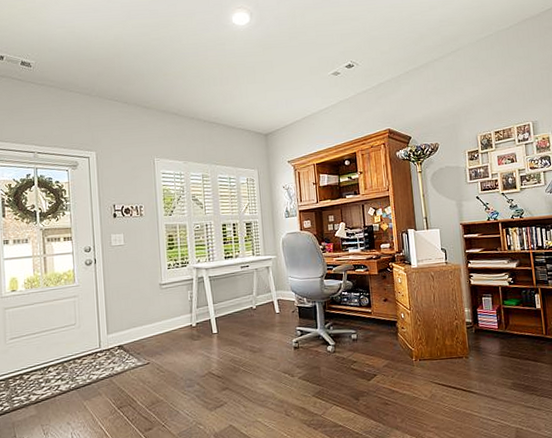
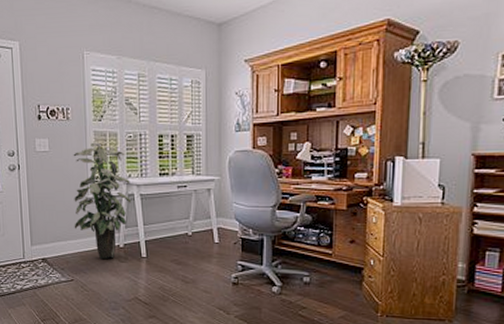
indoor plant: none [147,233,201,339] -> present [73,142,131,259]

